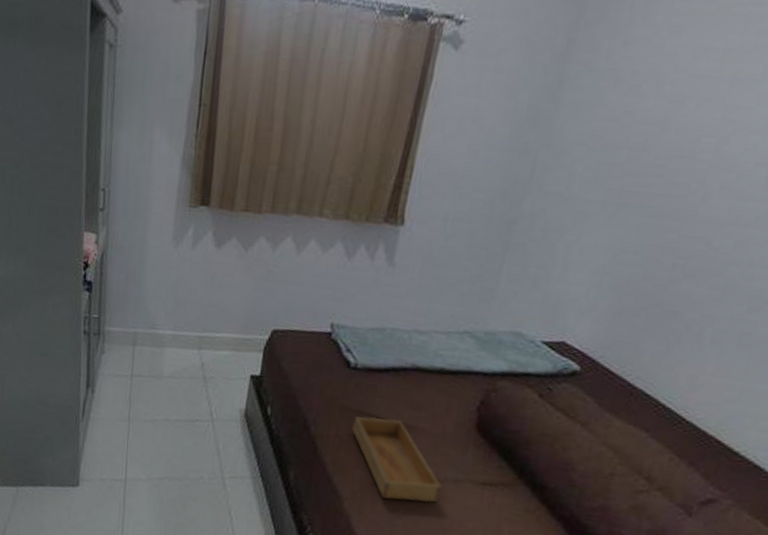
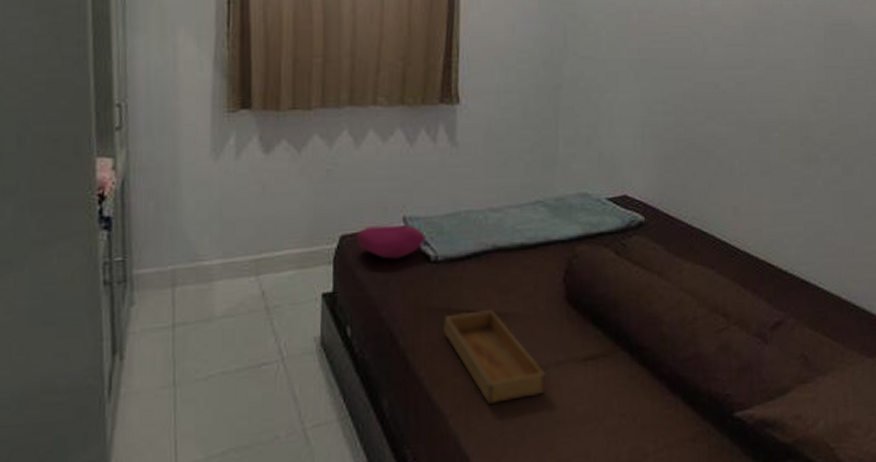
cushion: none [286,326,349,359] -> present [356,225,426,259]

